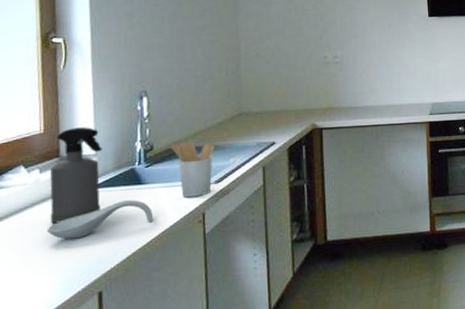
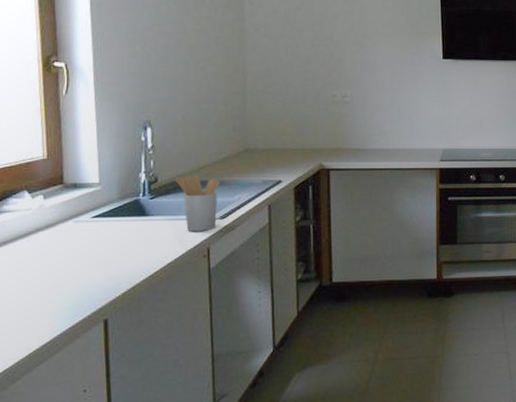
spoon rest: present [46,200,154,240] -> none [52,231,158,267]
spray bottle: present [49,127,102,224] -> none [53,155,106,250]

